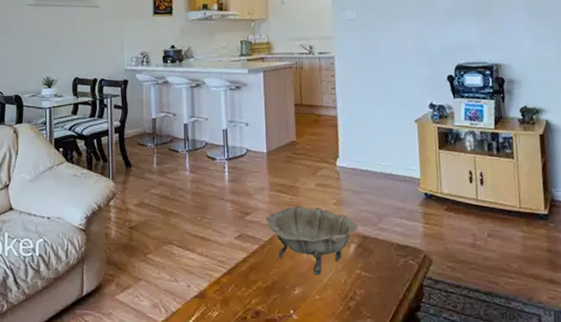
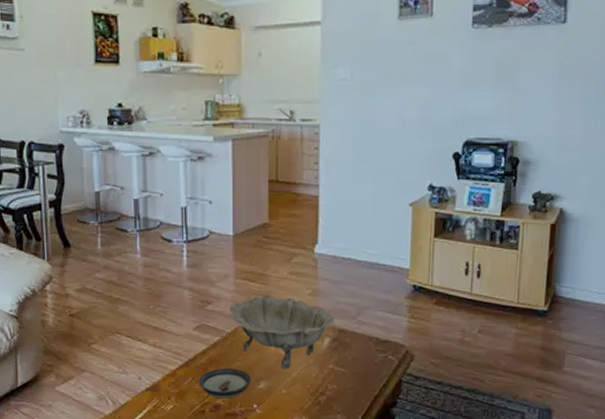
saucer: none [240,275,287,305] -> present [198,368,251,399]

